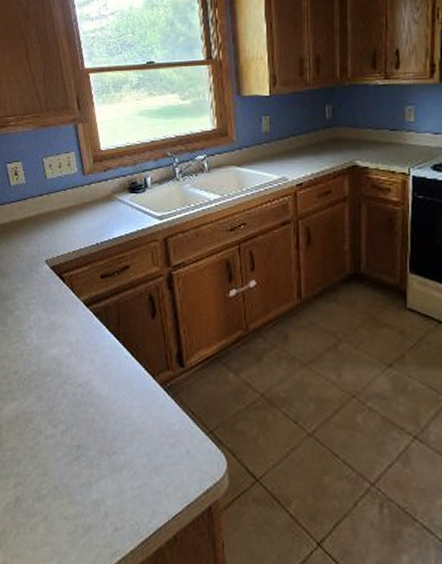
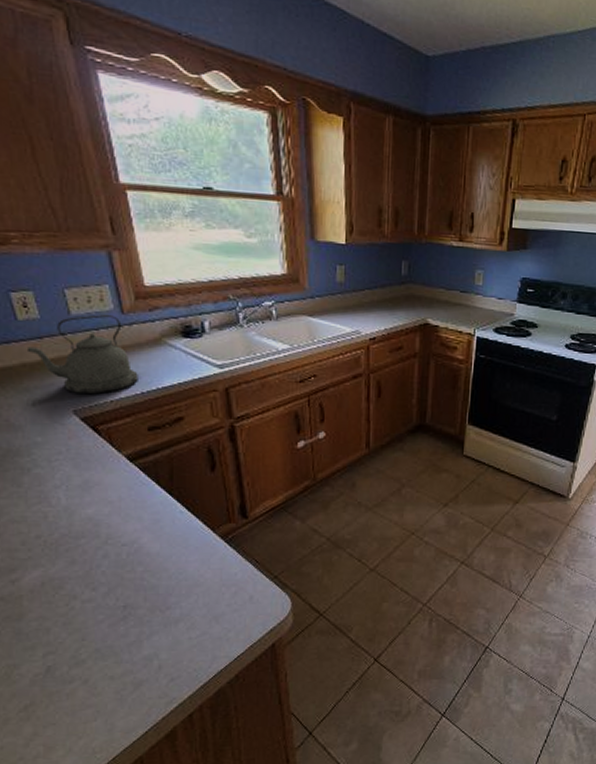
kettle: none [15,177,94,246] -> present [26,315,138,395]

